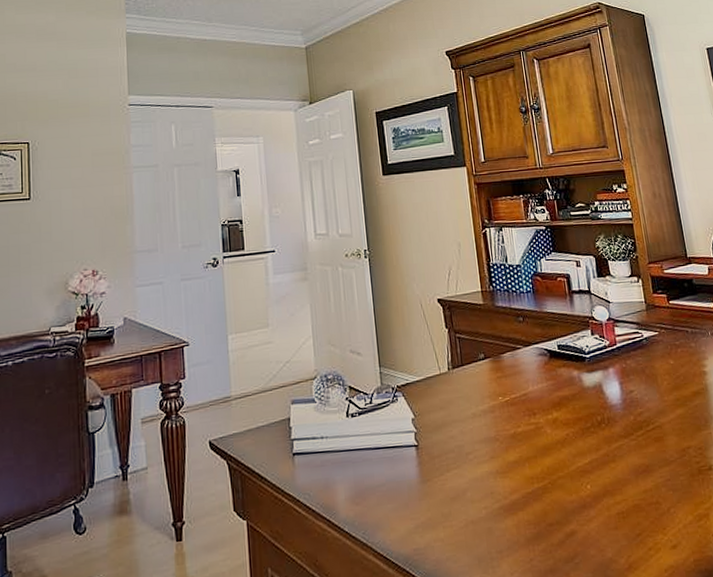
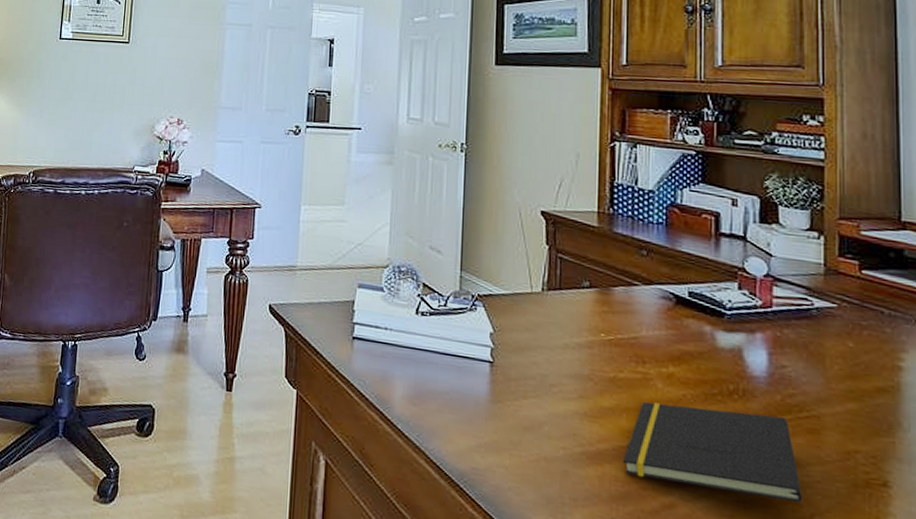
notepad: none [531,434,661,516] -> present [623,401,803,504]

